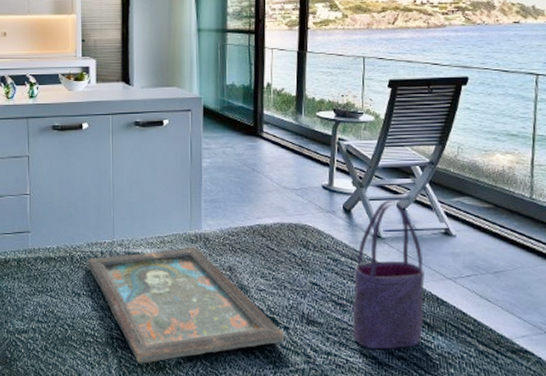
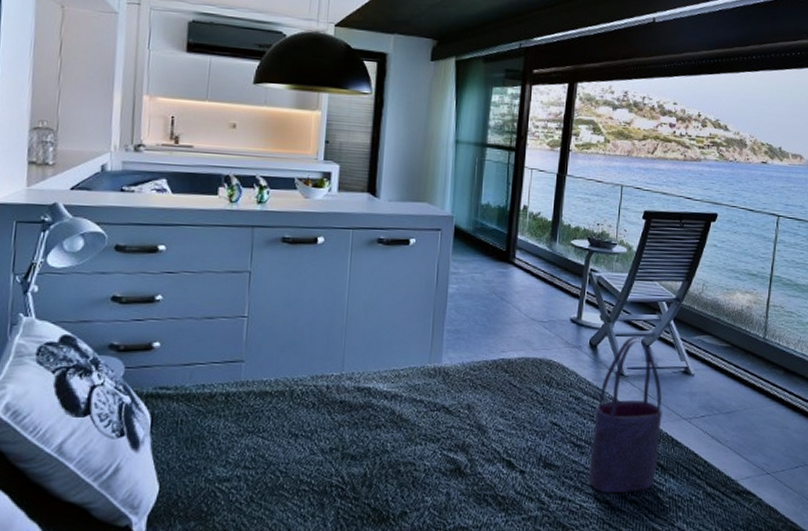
decorative tray: present [87,246,285,364] -> none [310,381,520,514]

